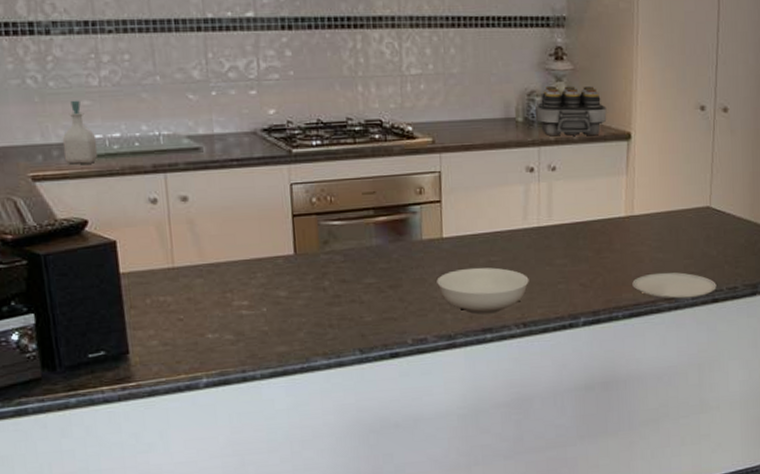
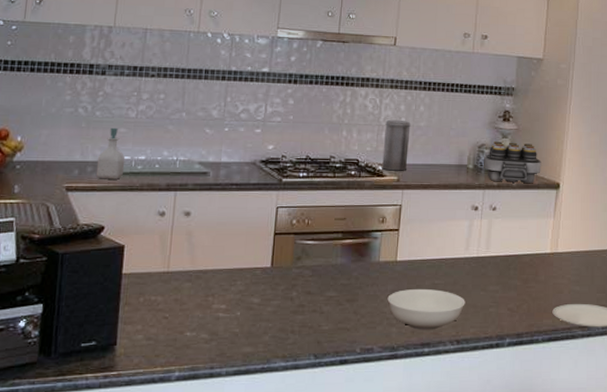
canister: none [409,67,442,131] -> present [381,119,411,171]

